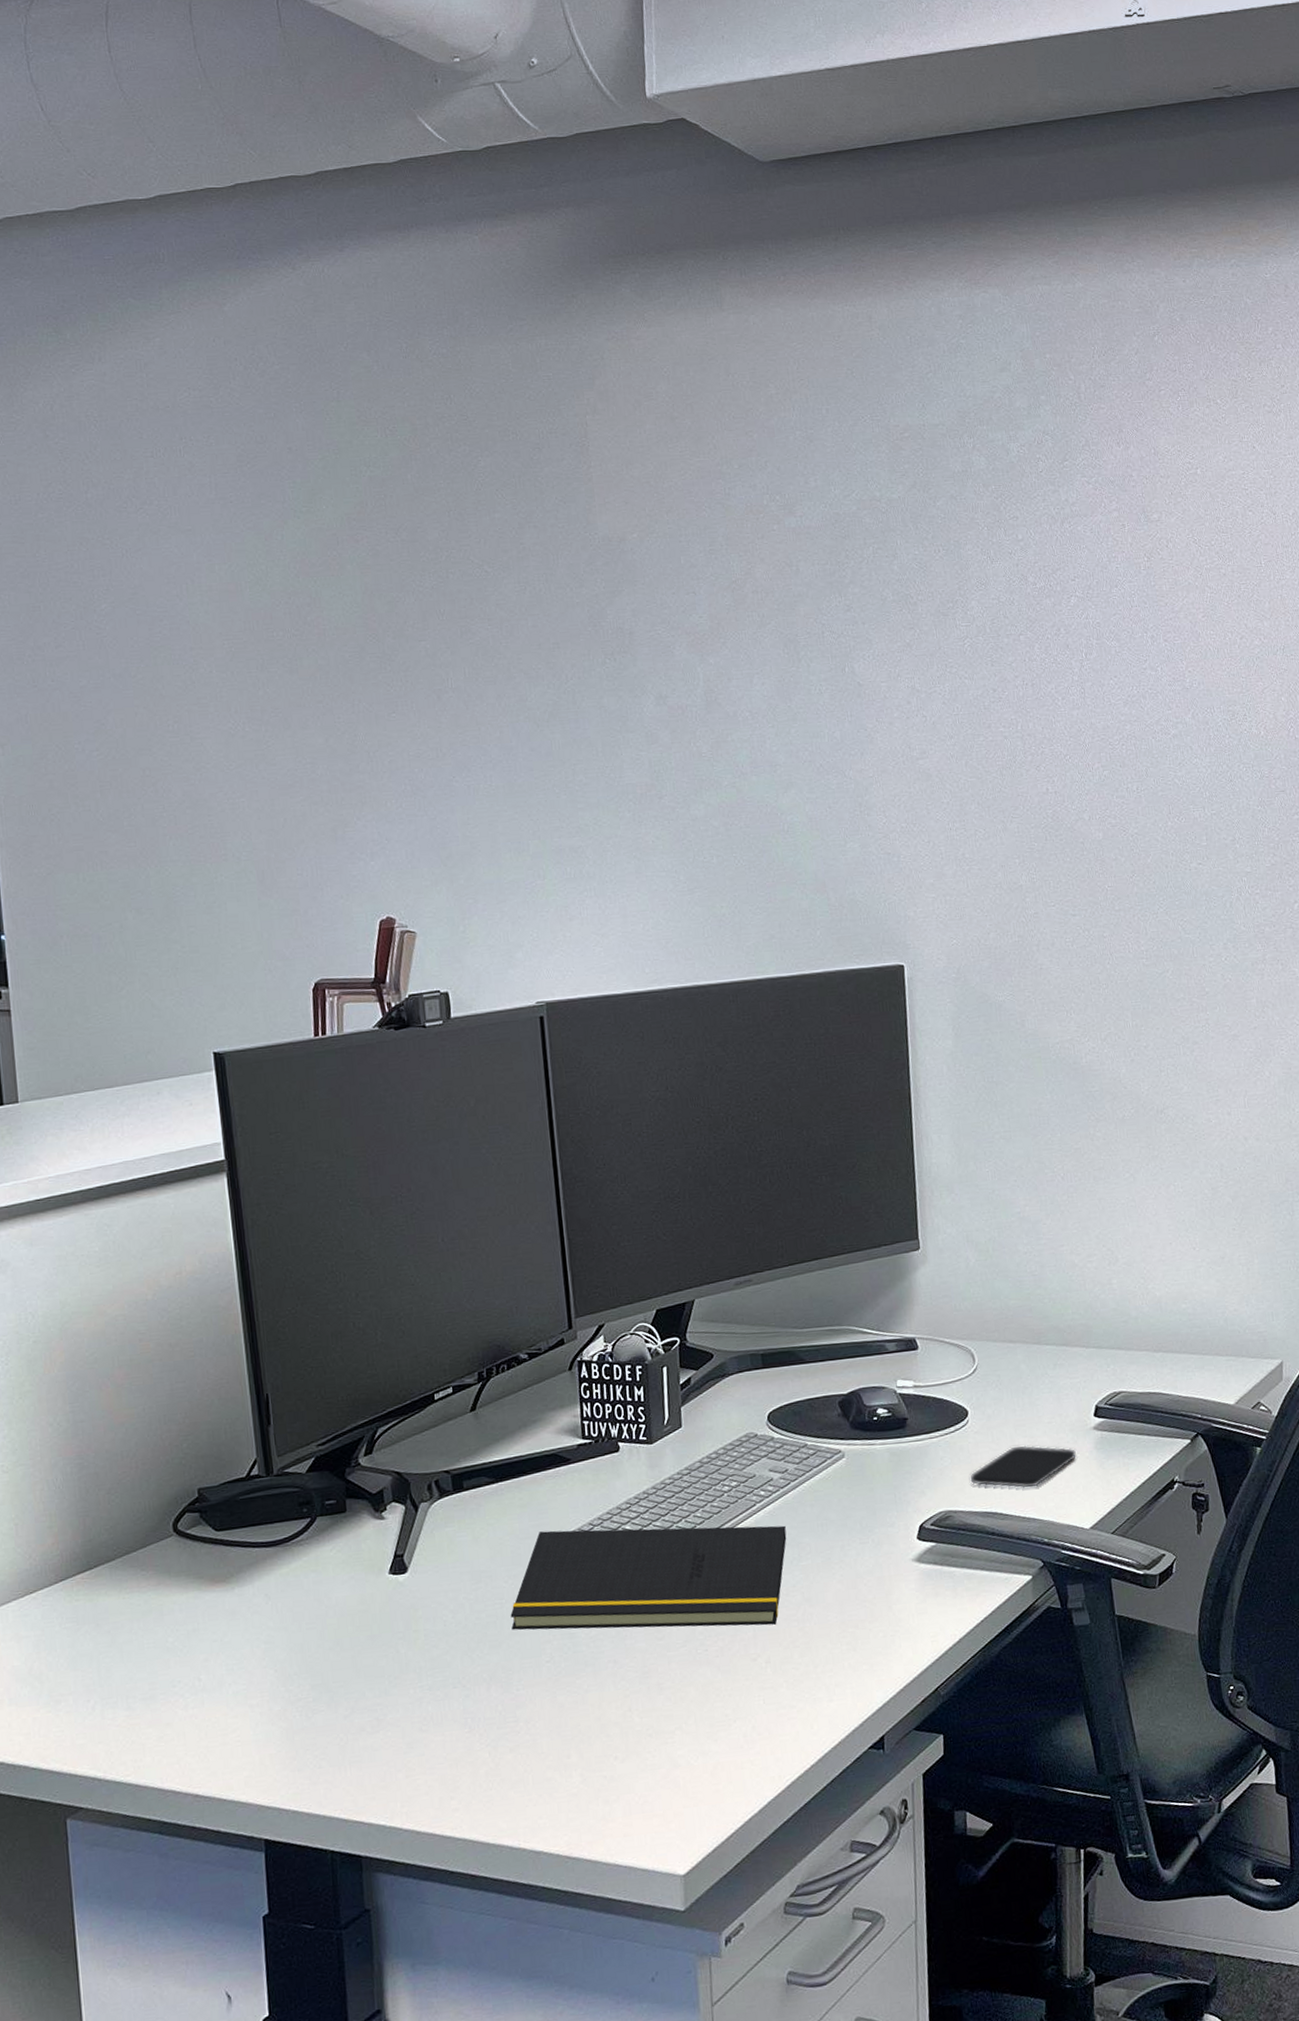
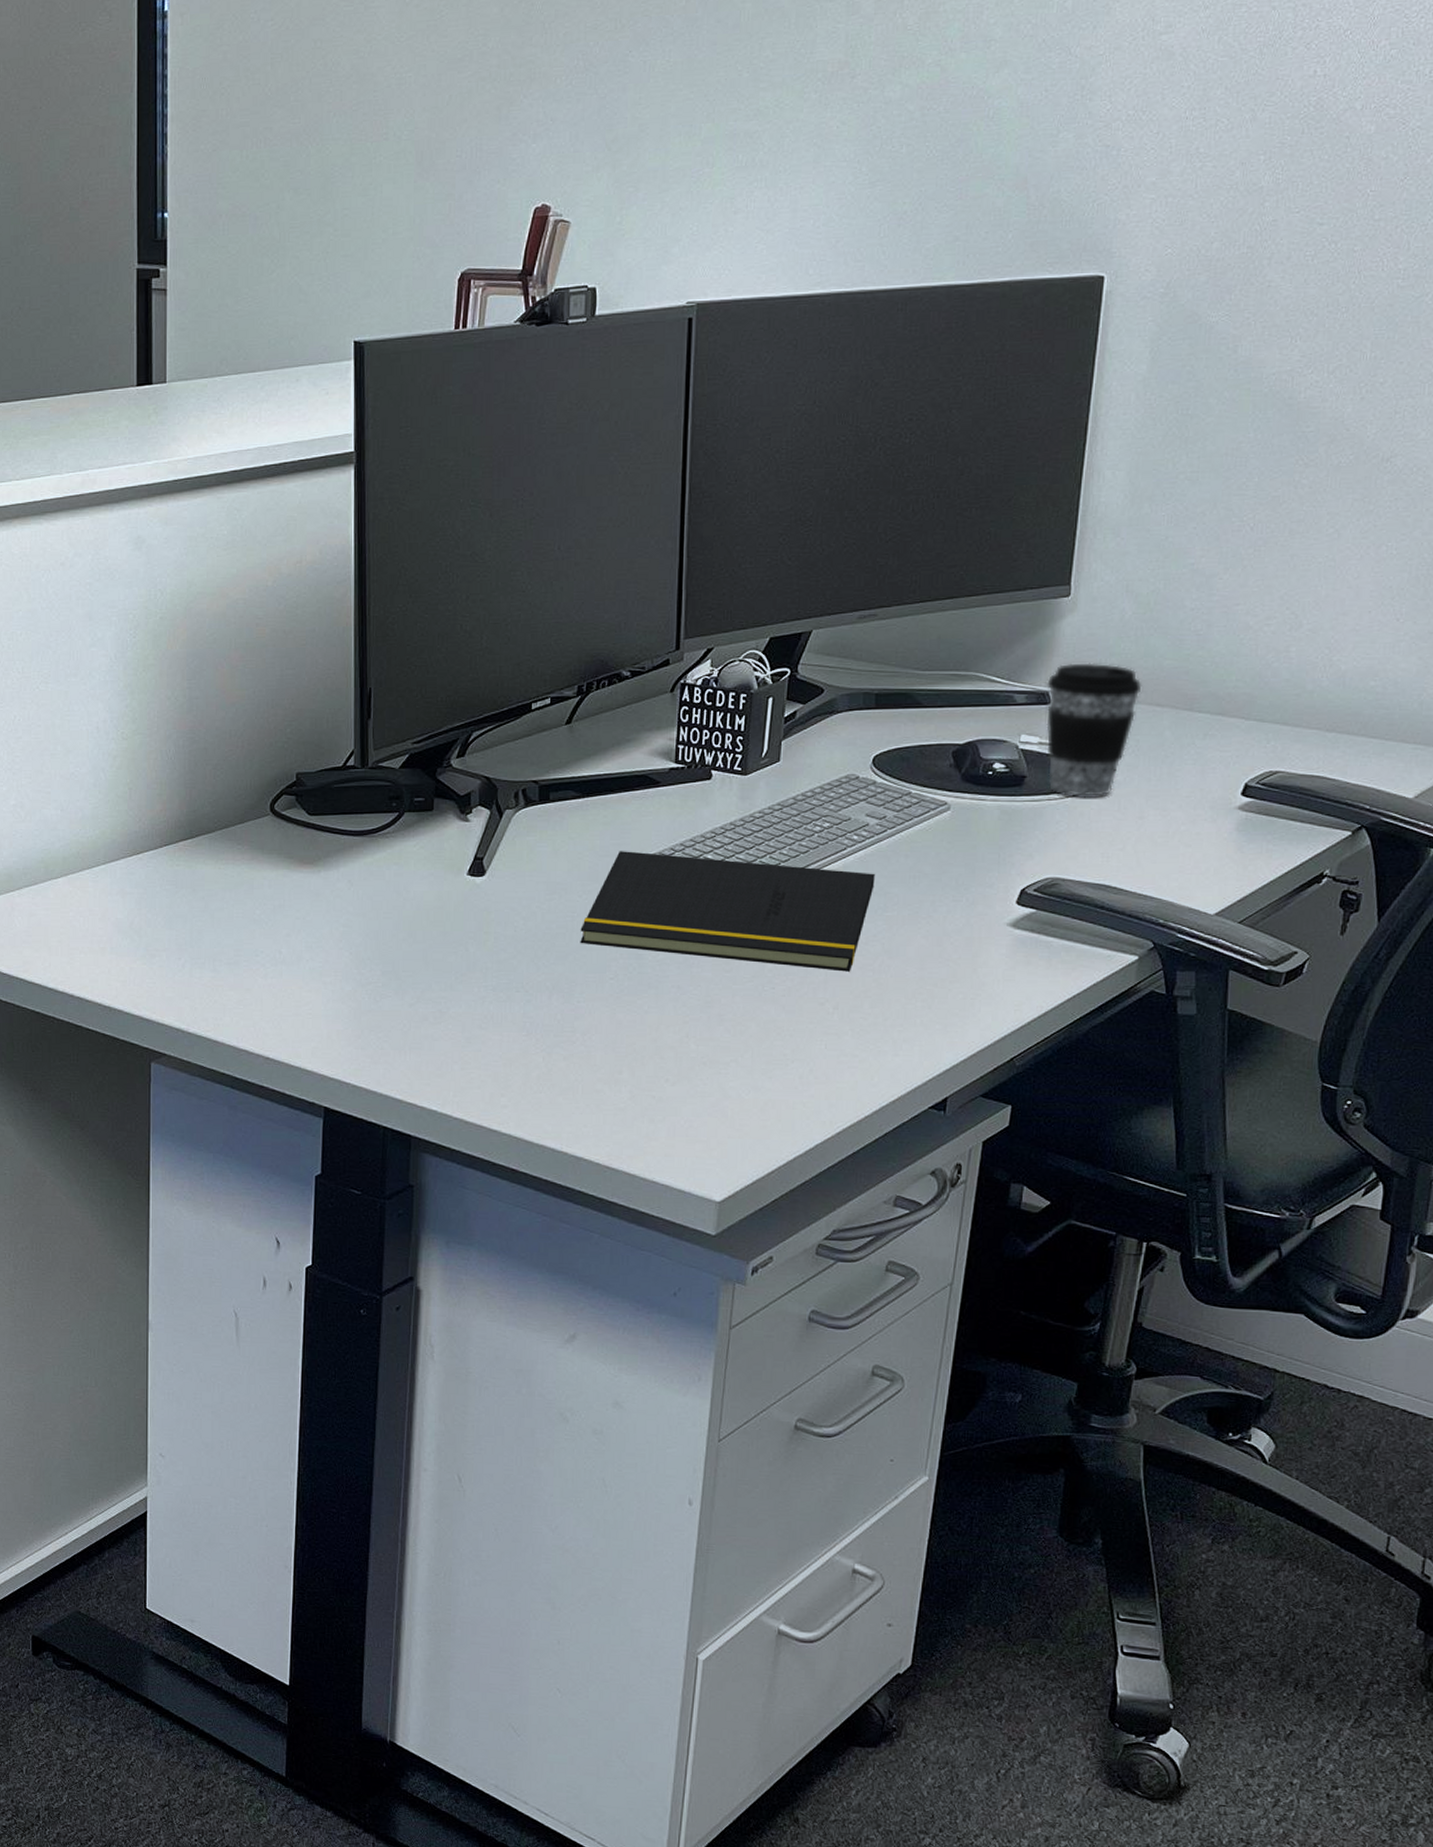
coffee cup: none [912,1308,994,1433] -> present [1046,663,1142,796]
smartphone: present [970,1445,1077,1488] -> none [1086,818,1214,864]

